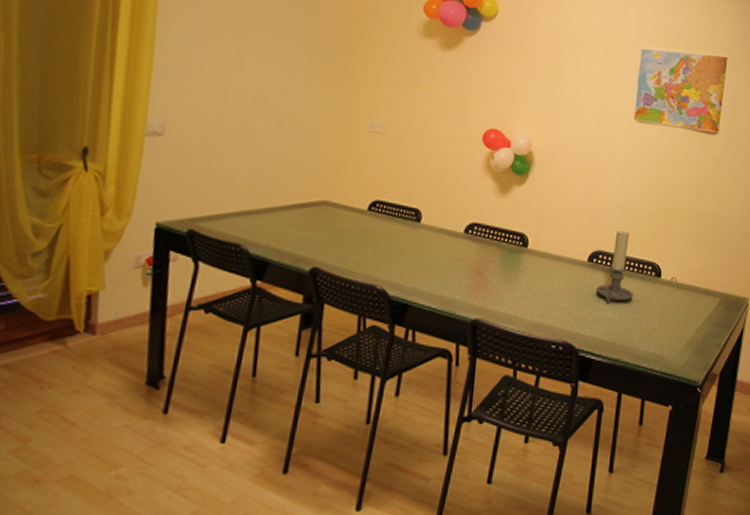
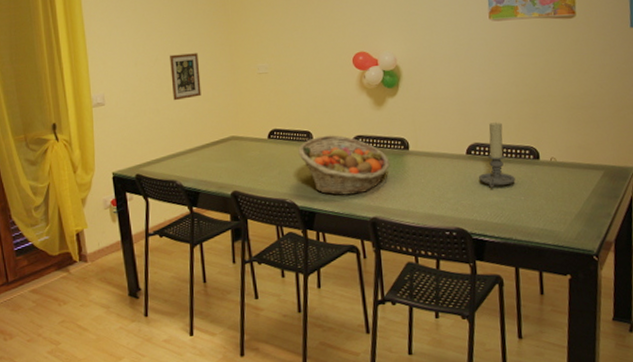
picture frame: none [257,89,300,147] -> present [170,53,201,101]
fruit basket: none [401,217,504,290] -> present [298,135,390,195]

